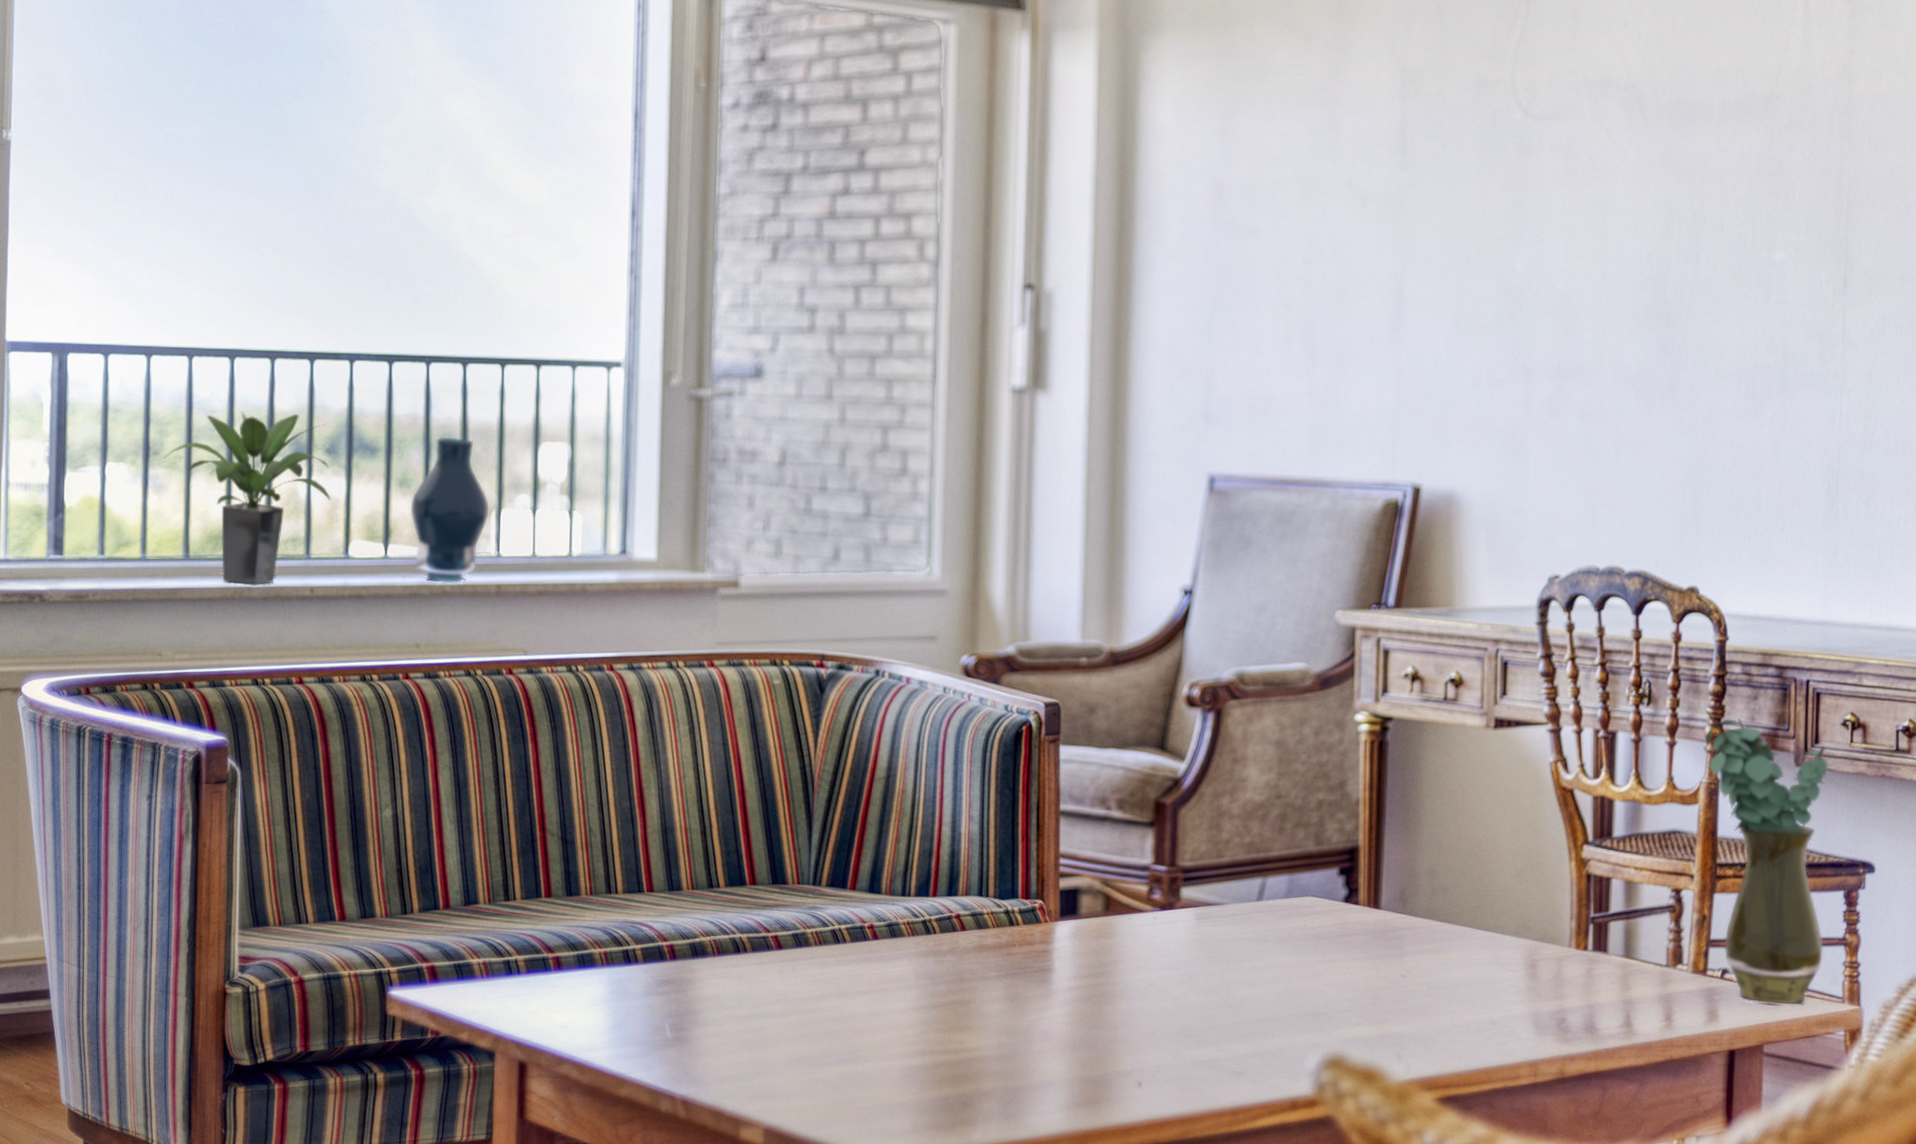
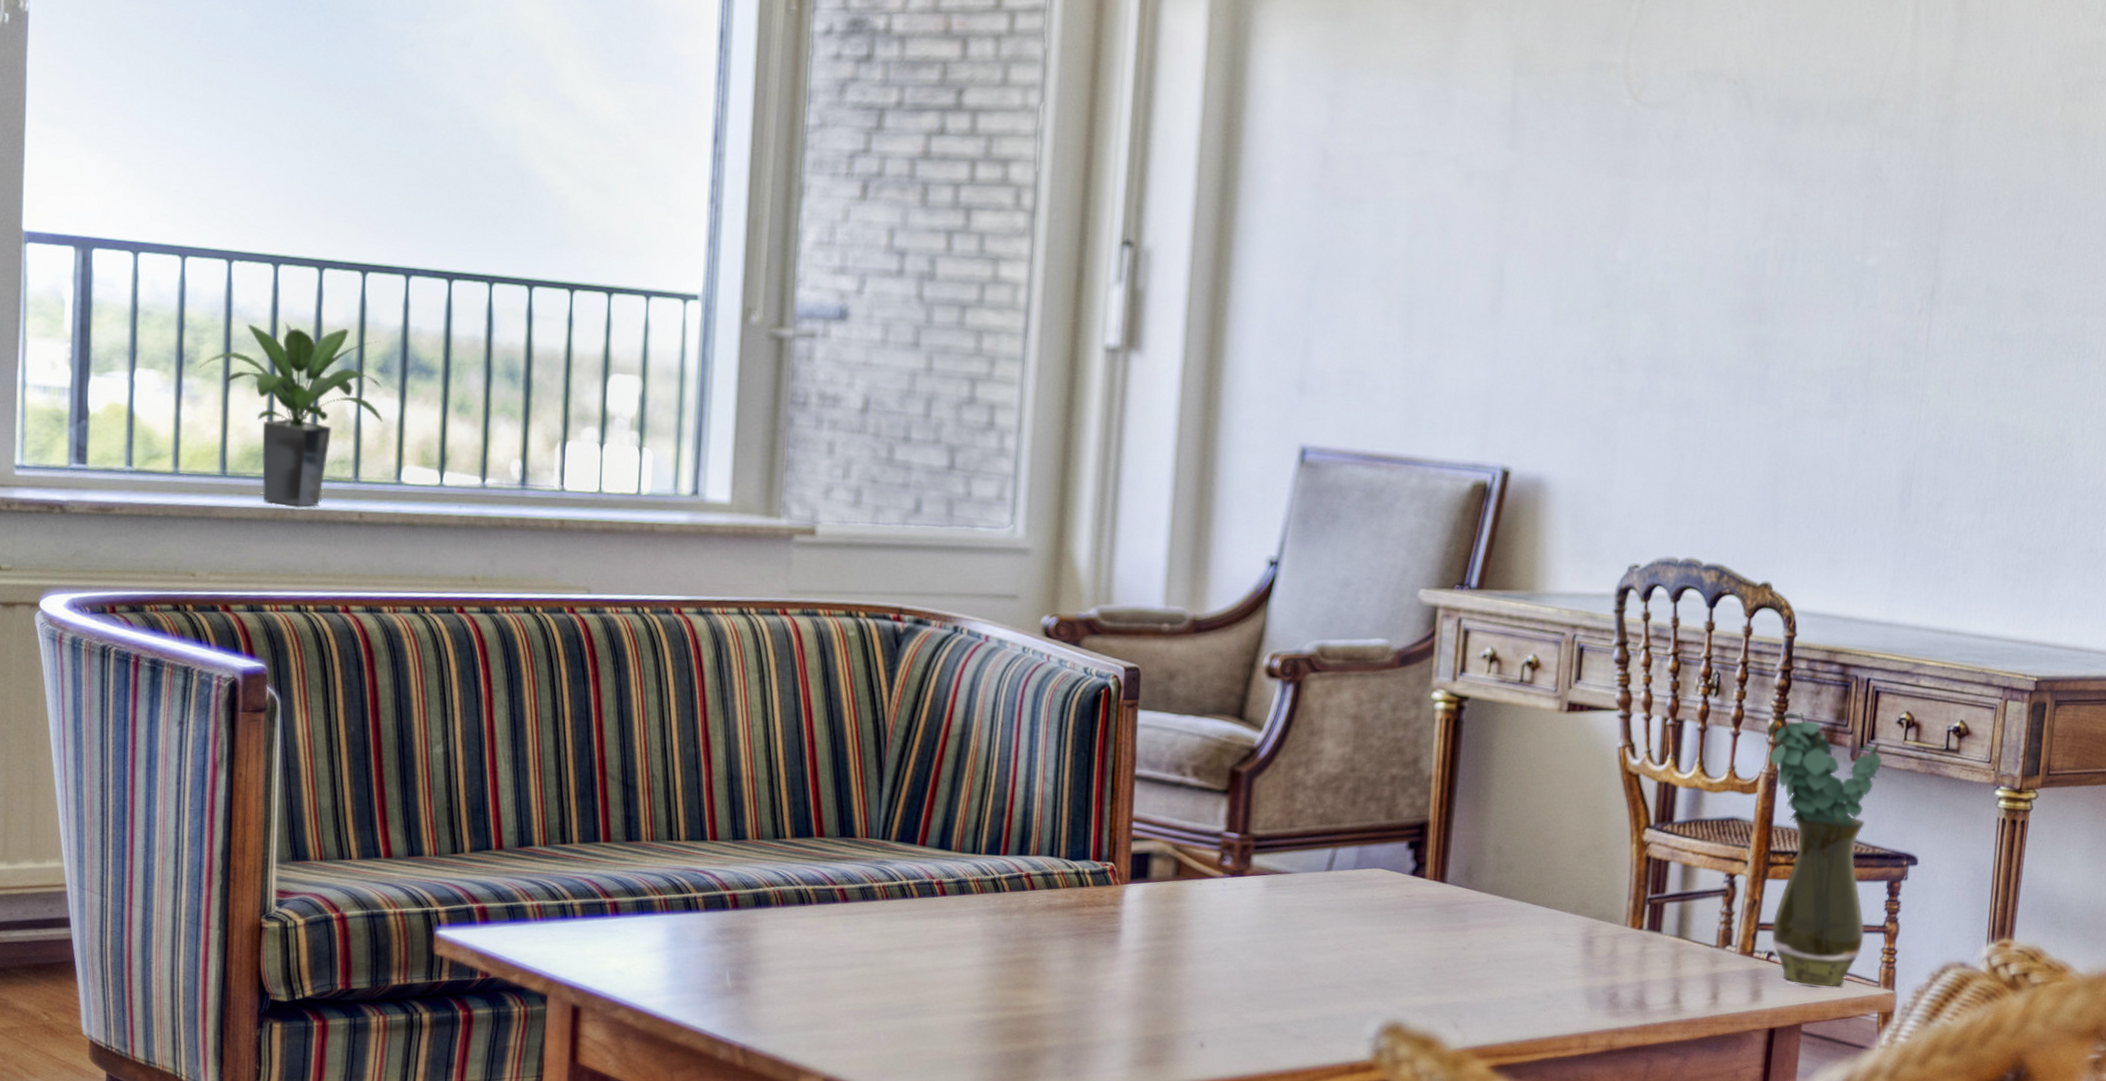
vase: present [410,437,490,584] -> none [468,362,554,517]

